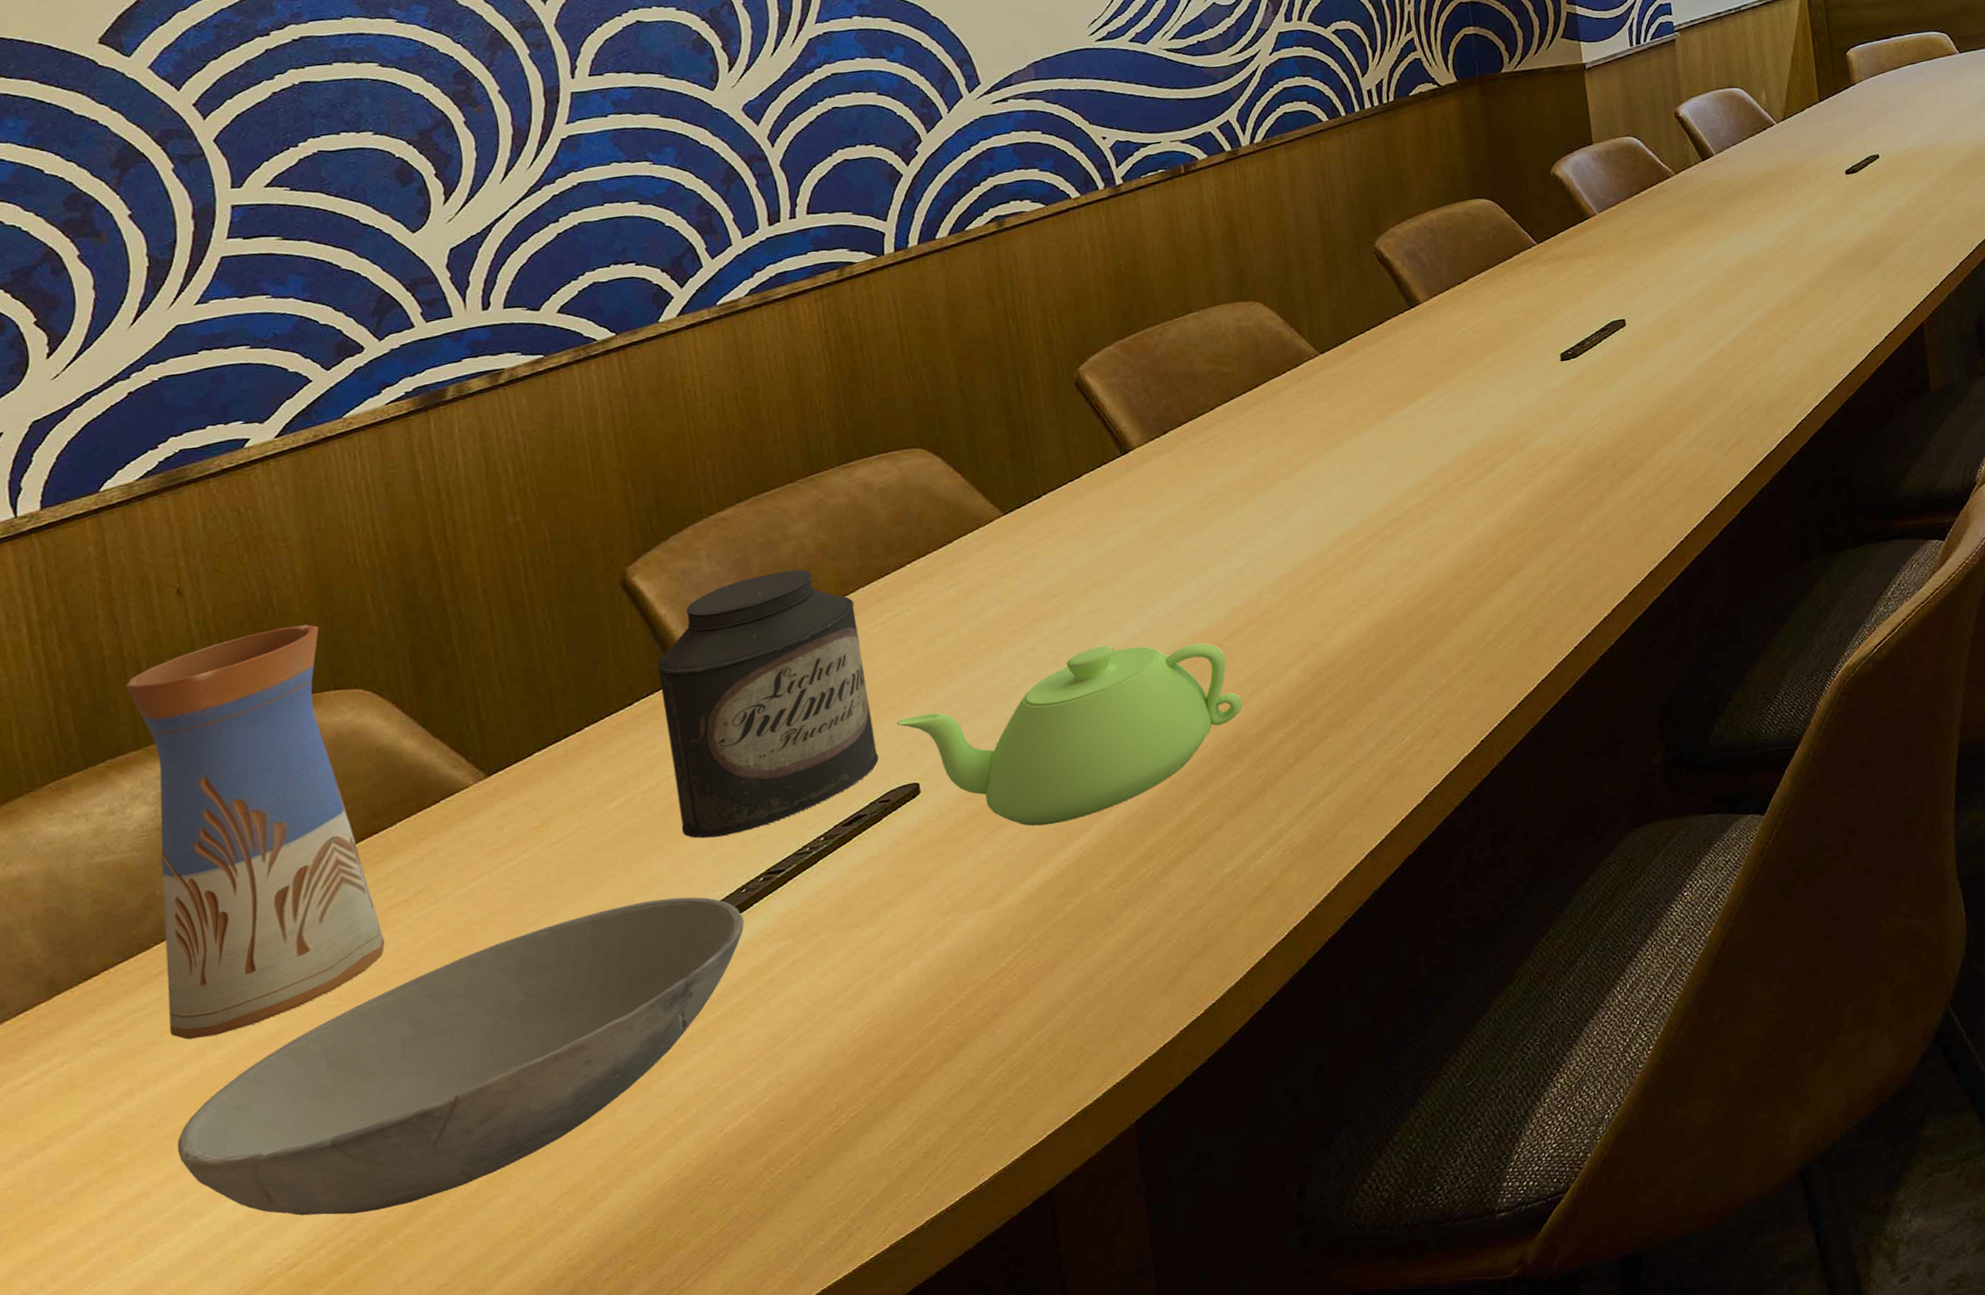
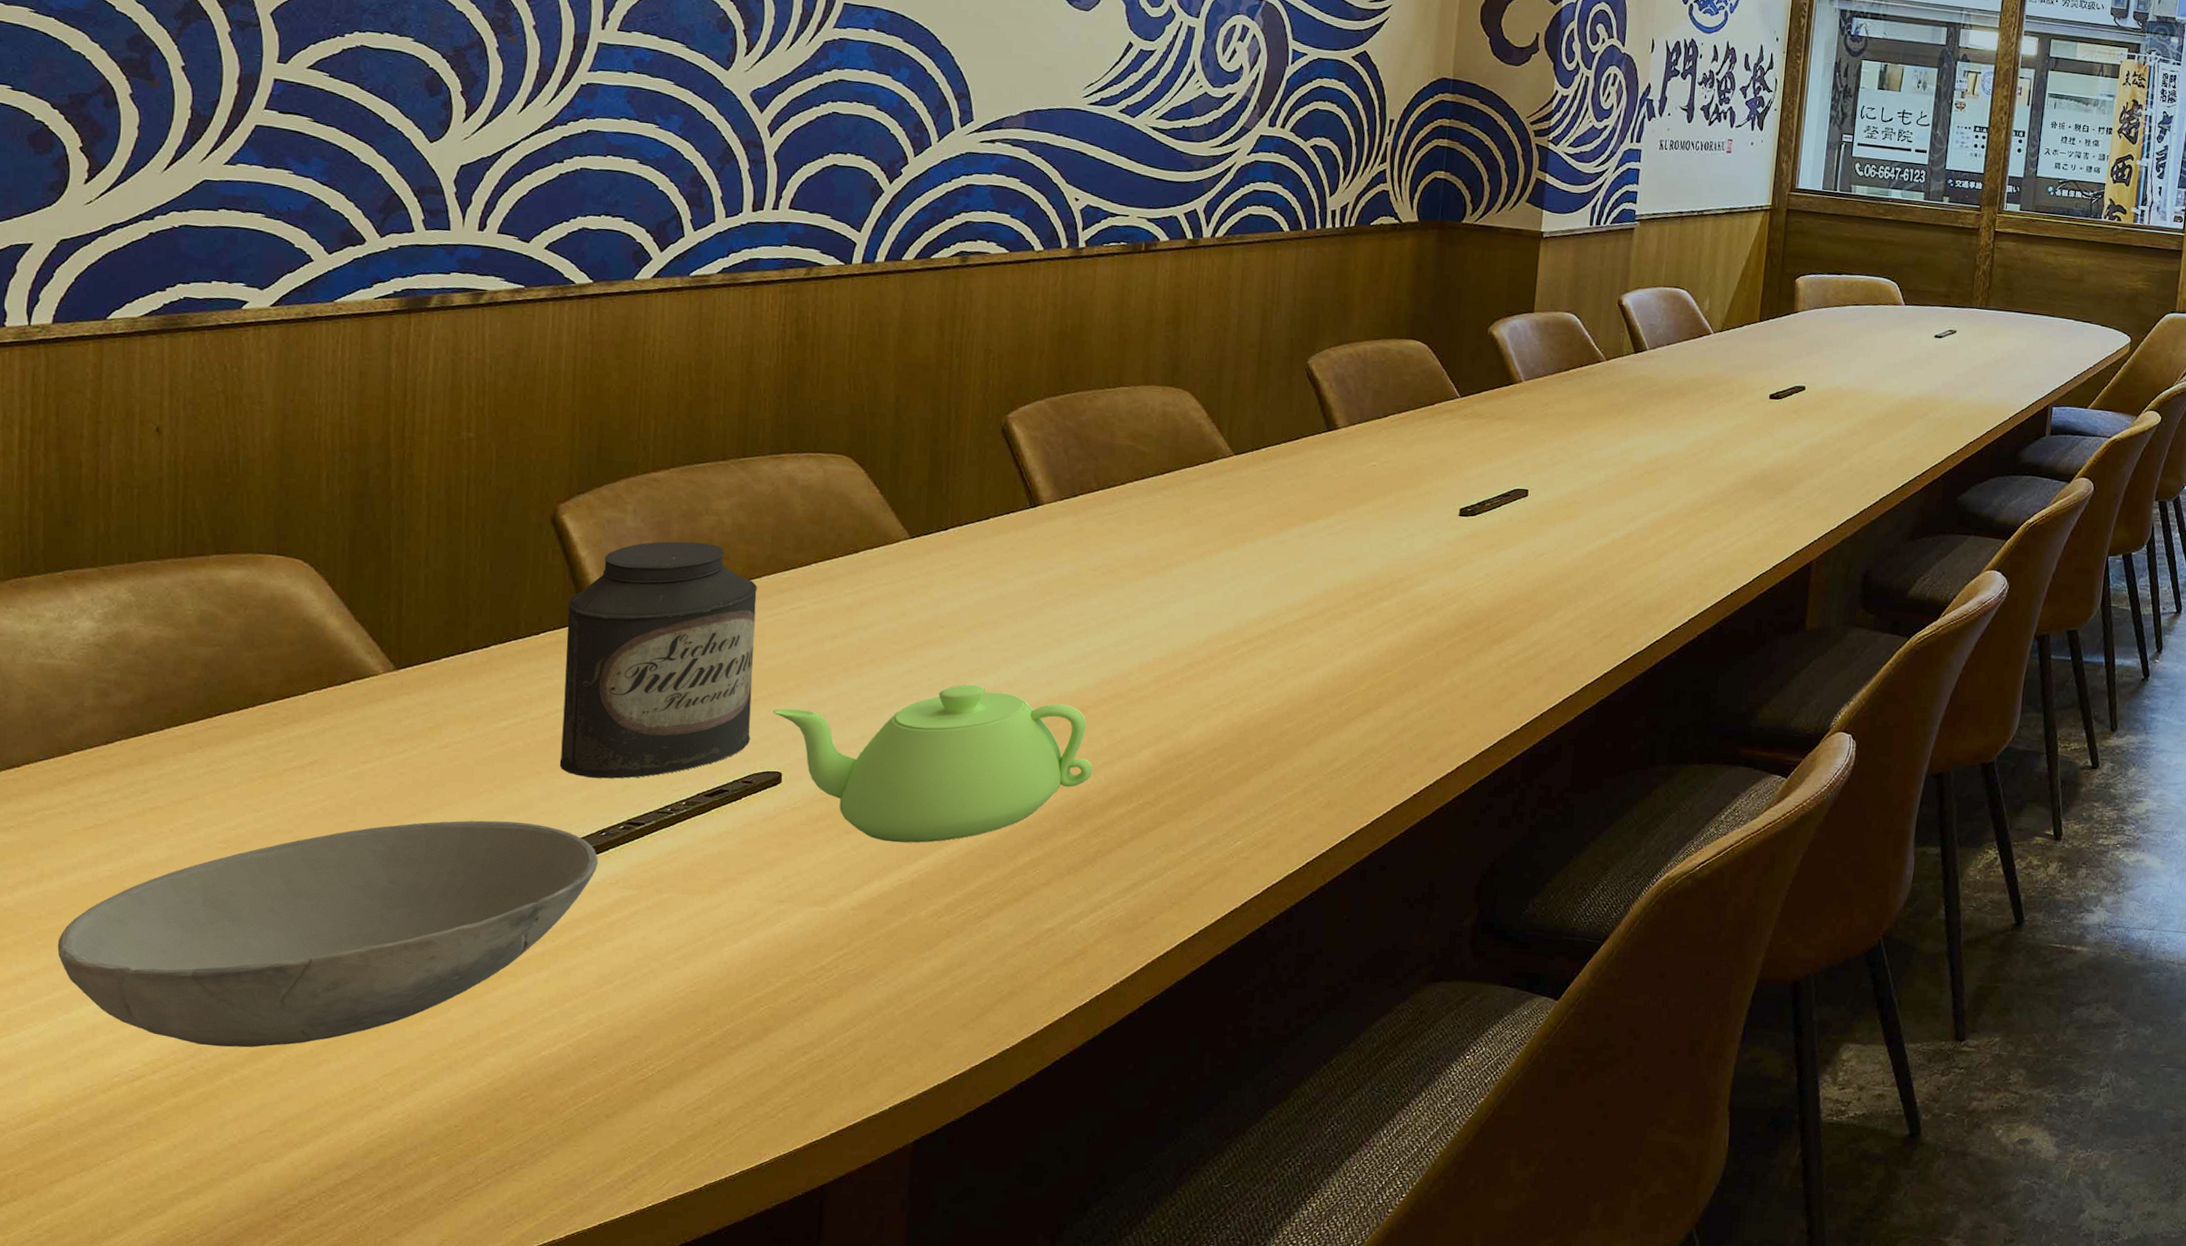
vase: present [125,624,385,1040] -> none [72,484,276,849]

